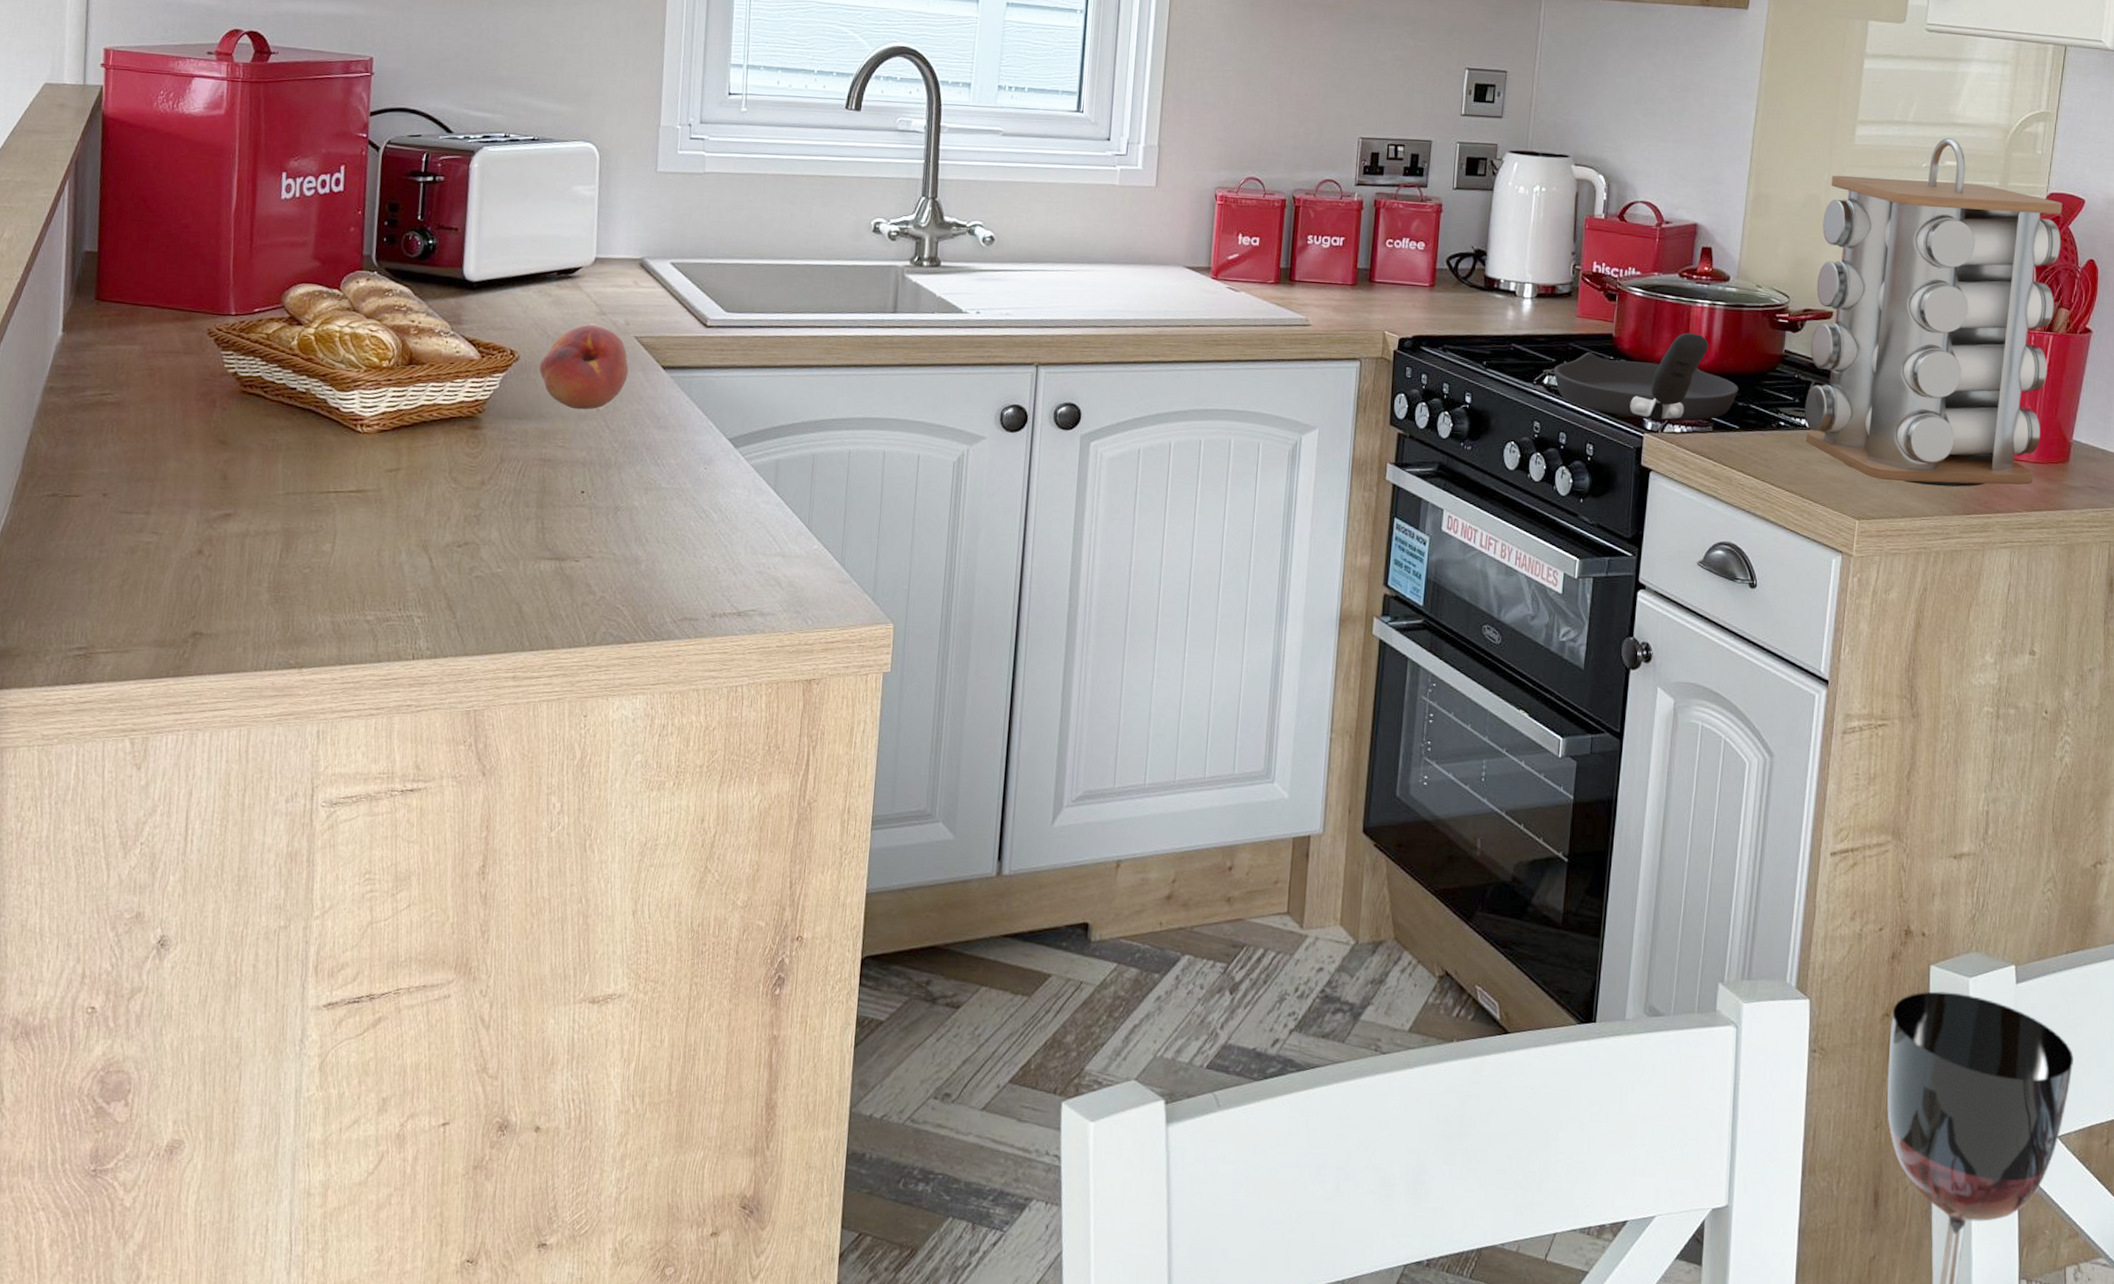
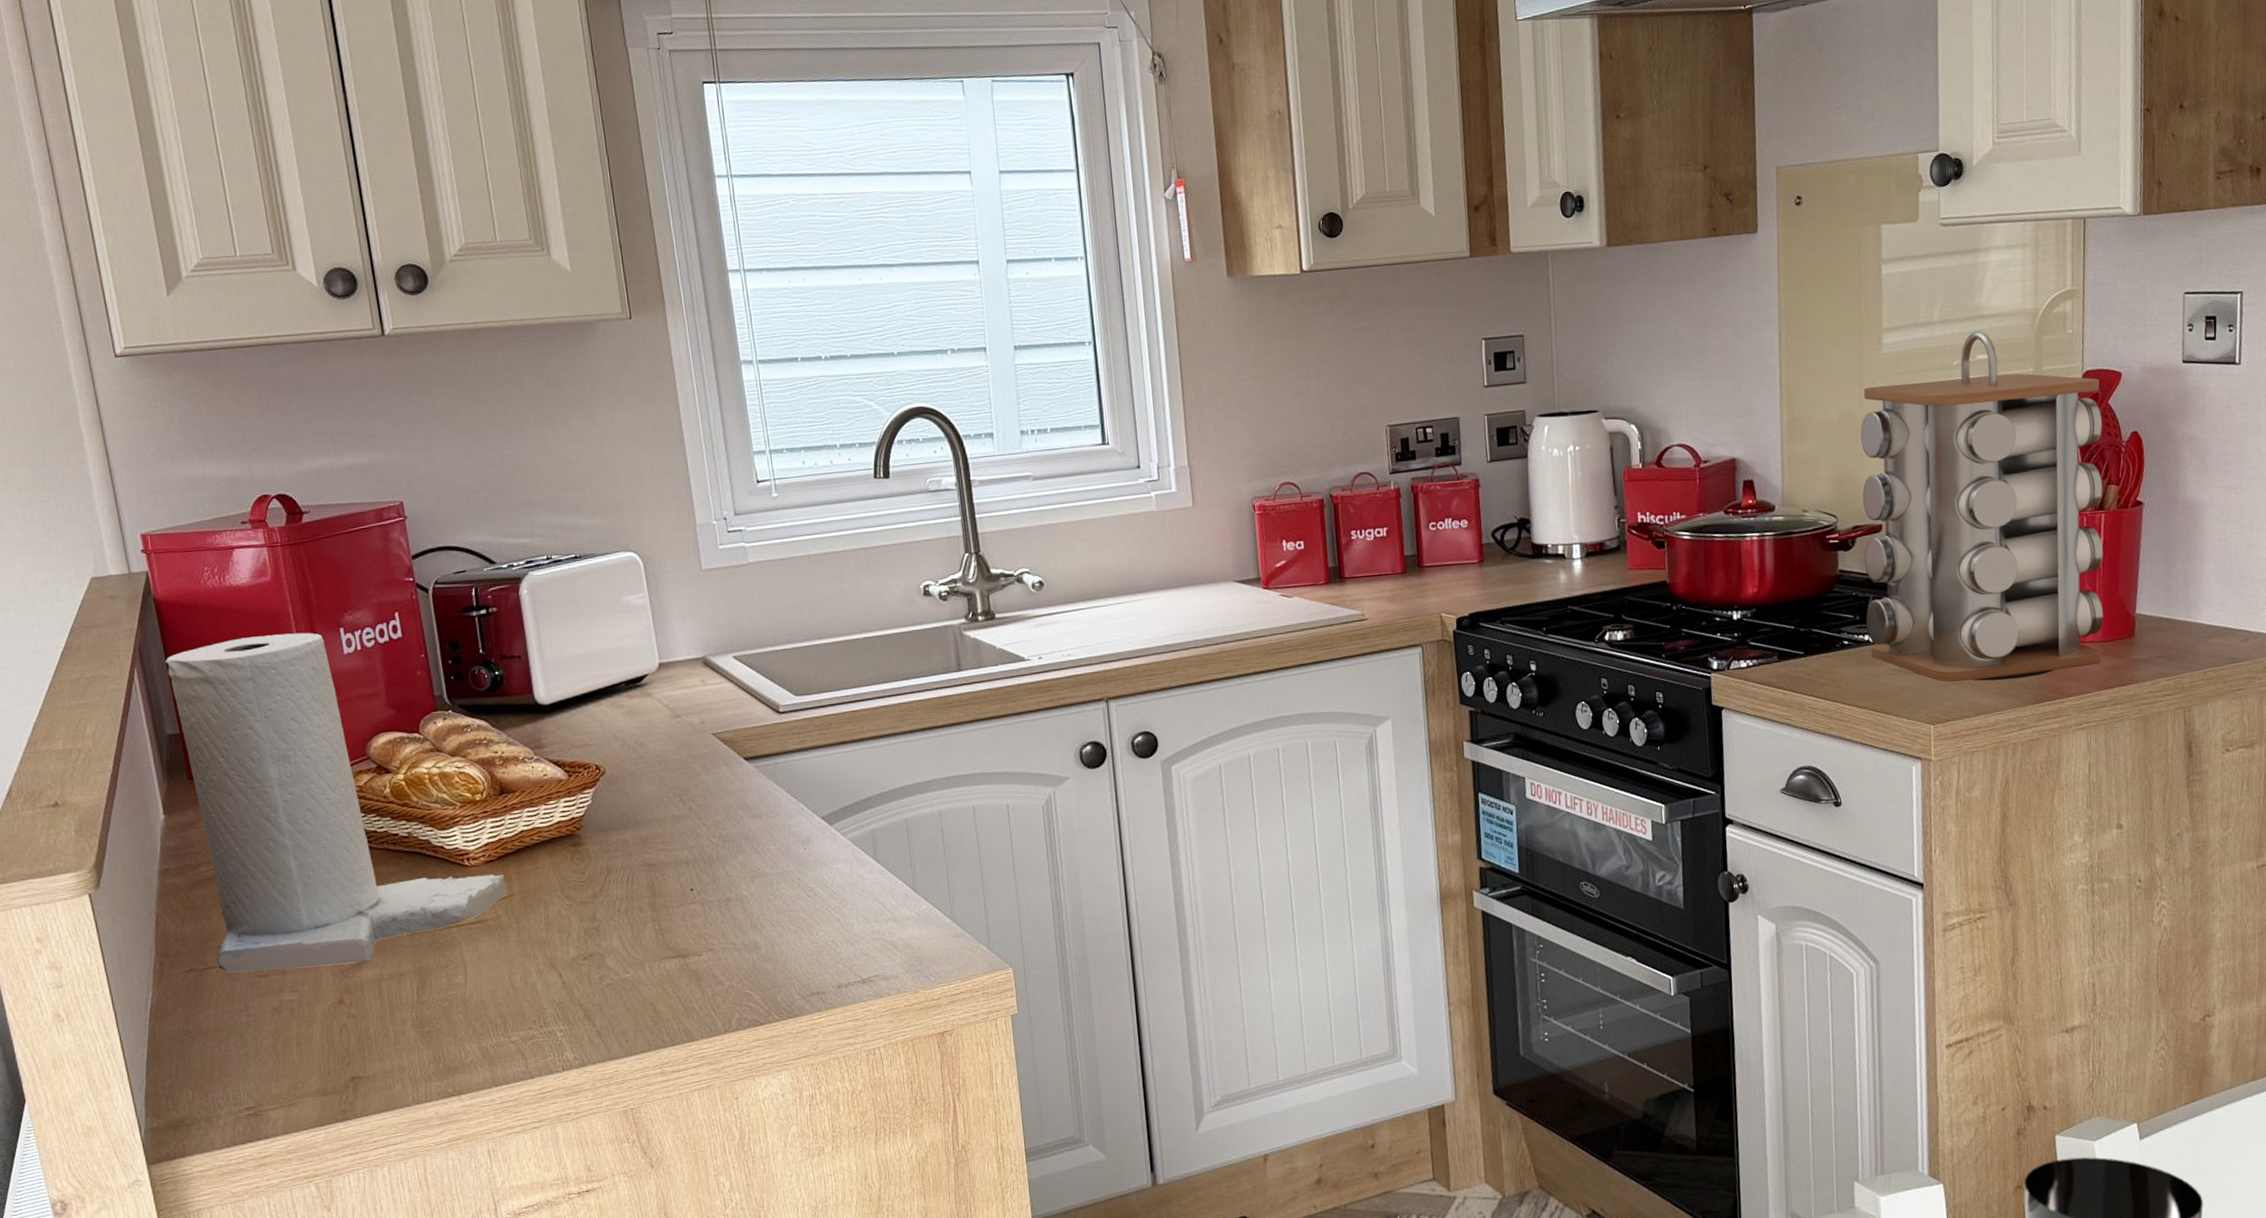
paper towel: none [82,166,396,514] -> present [165,632,509,974]
fruit: present [539,324,629,410] -> none [625,728,713,813]
frying pan: present [1553,332,1738,421] -> none [1612,567,1798,660]

